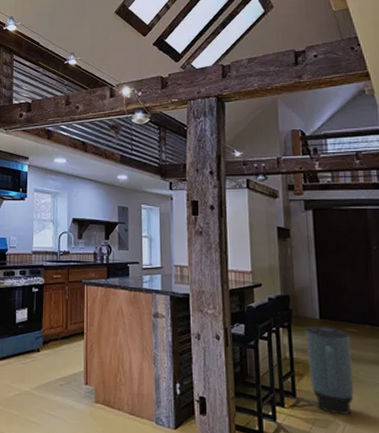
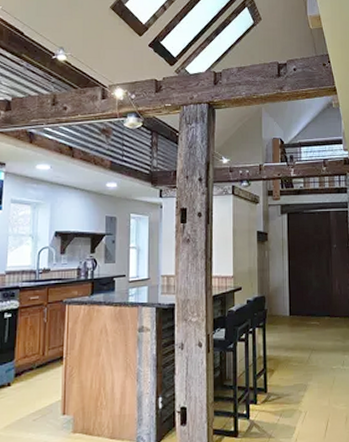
trash can: present [304,325,354,415] -> none [276,322,314,403]

